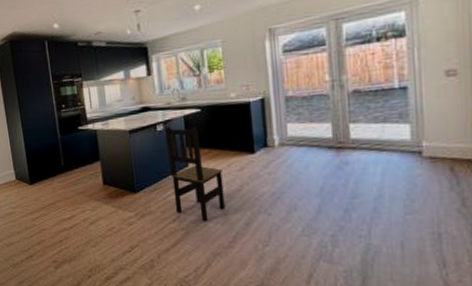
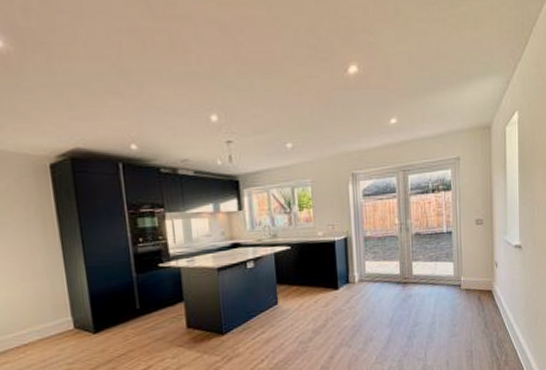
dining chair: present [164,126,225,222] -> none [254,264,312,359]

